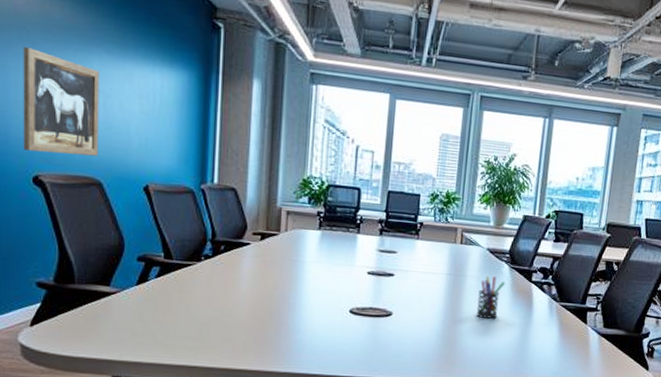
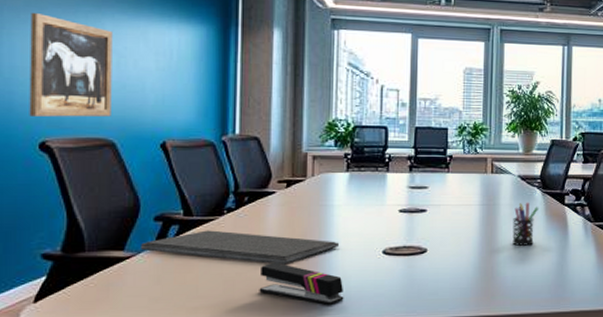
computer keyboard: none [125,274,309,314] -> present [141,230,340,265]
stapler: none [232,310,311,357] -> present [259,262,344,306]

